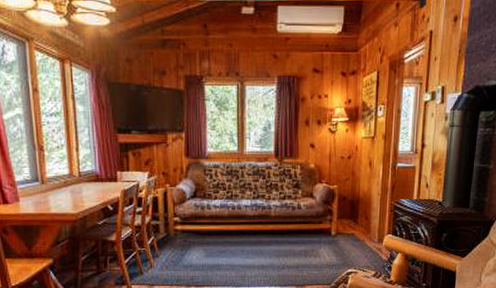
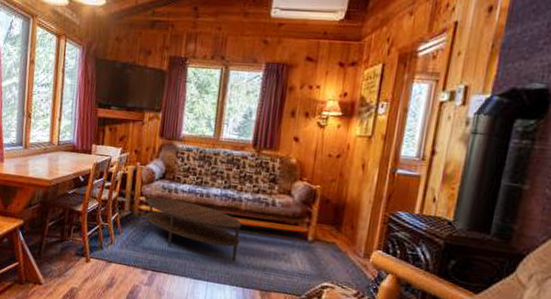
coffee table: none [181,216,274,264] -> present [145,197,243,261]

